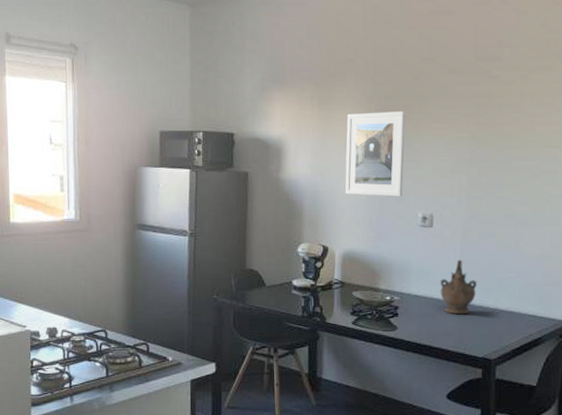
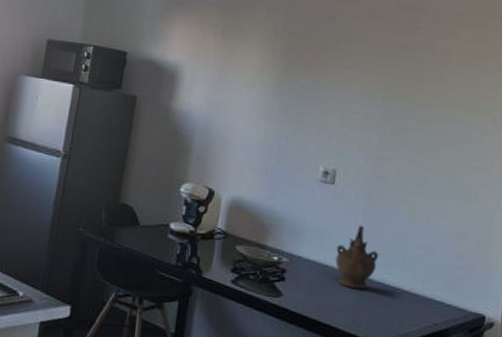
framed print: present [345,111,406,197] -> none [241,47,317,146]

